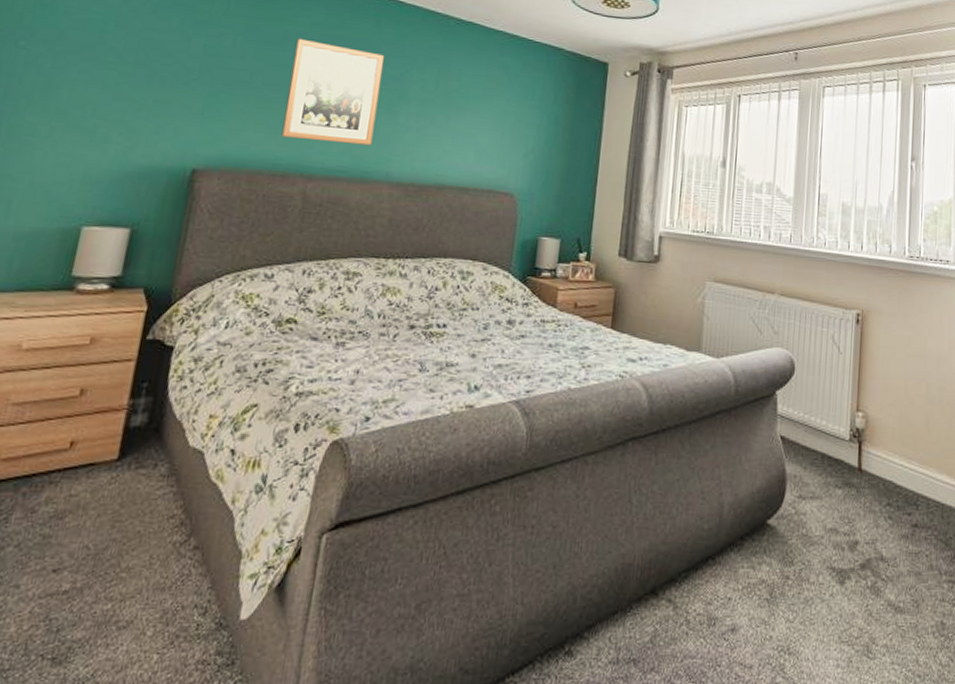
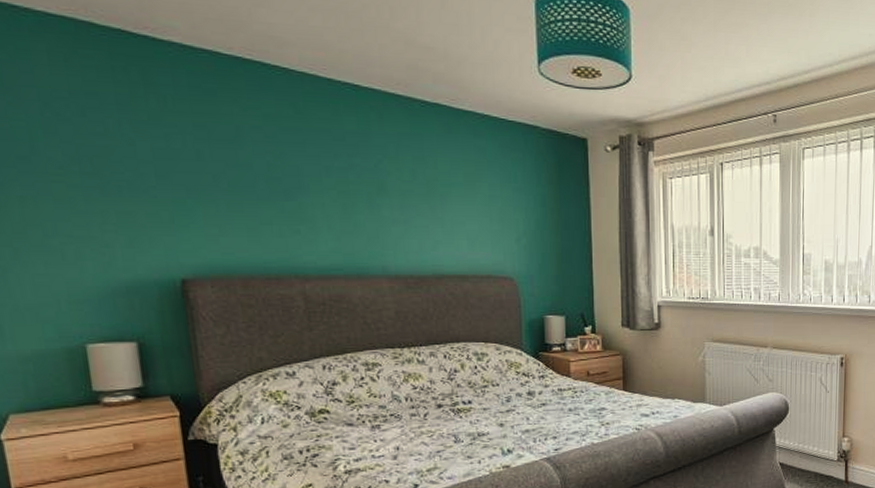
wall art: present [281,38,384,146] -> none [252,133,361,242]

